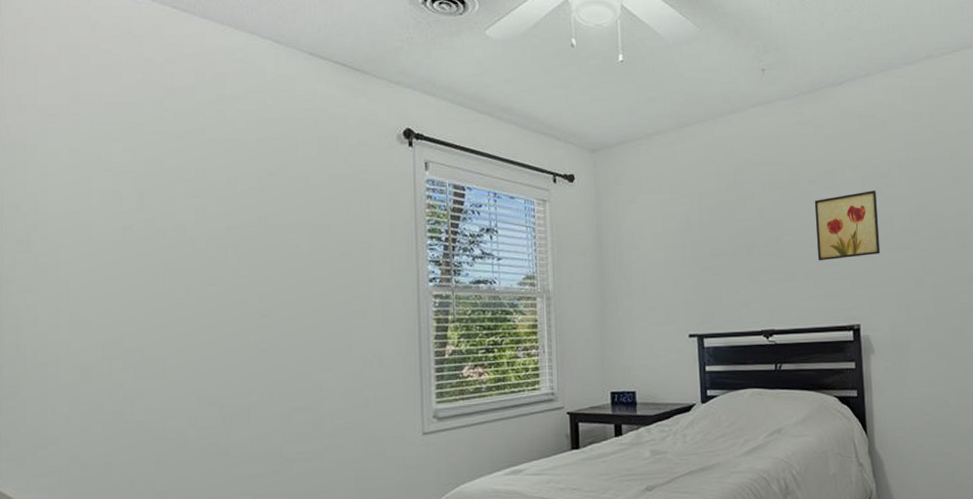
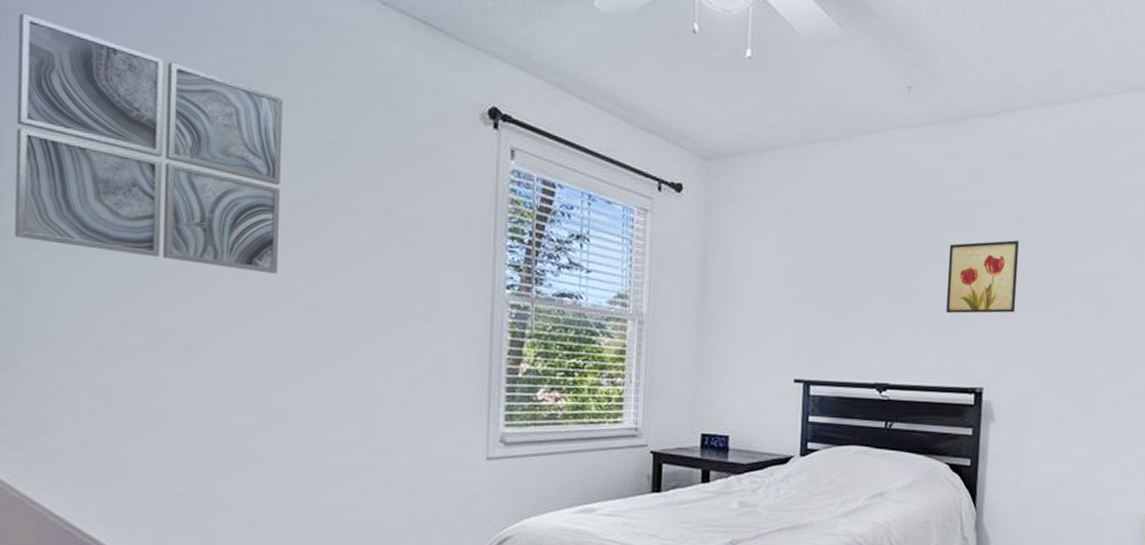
wall art: none [13,97,234,291] -> present [14,13,283,274]

